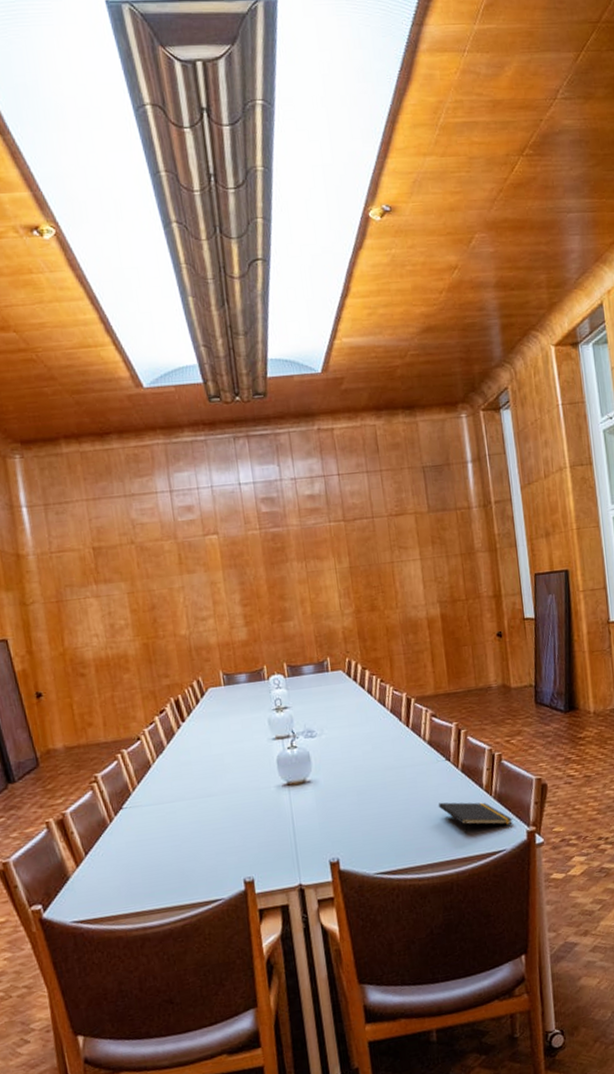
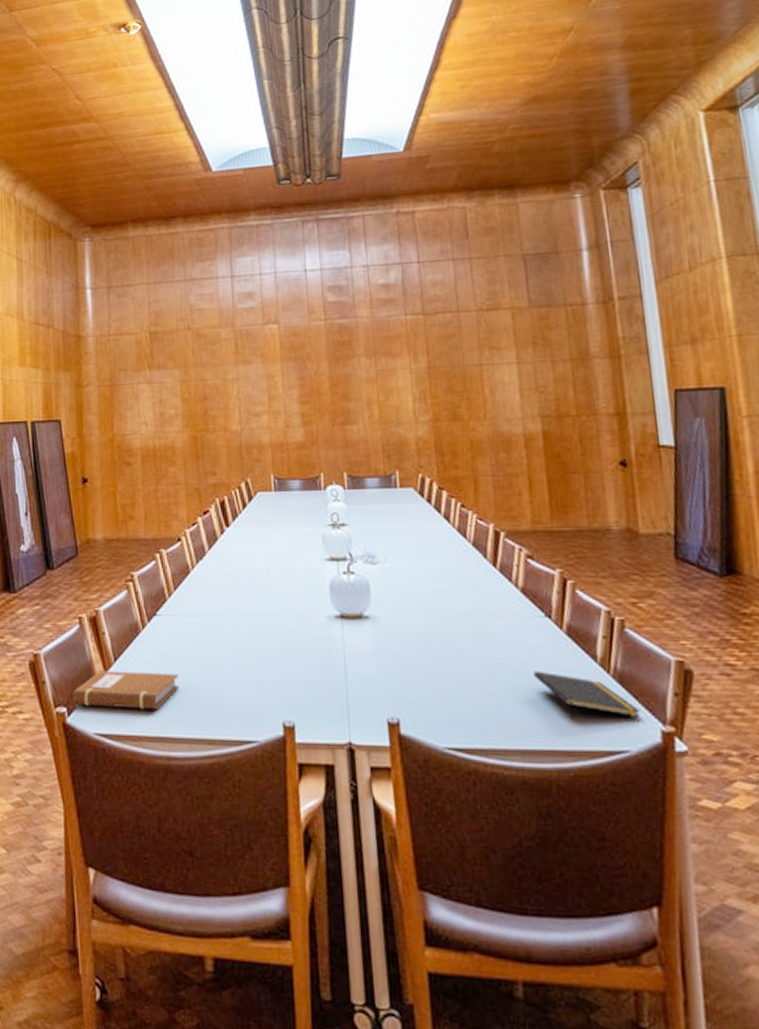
notebook: none [46,856,150,901] -> present [72,671,180,710]

